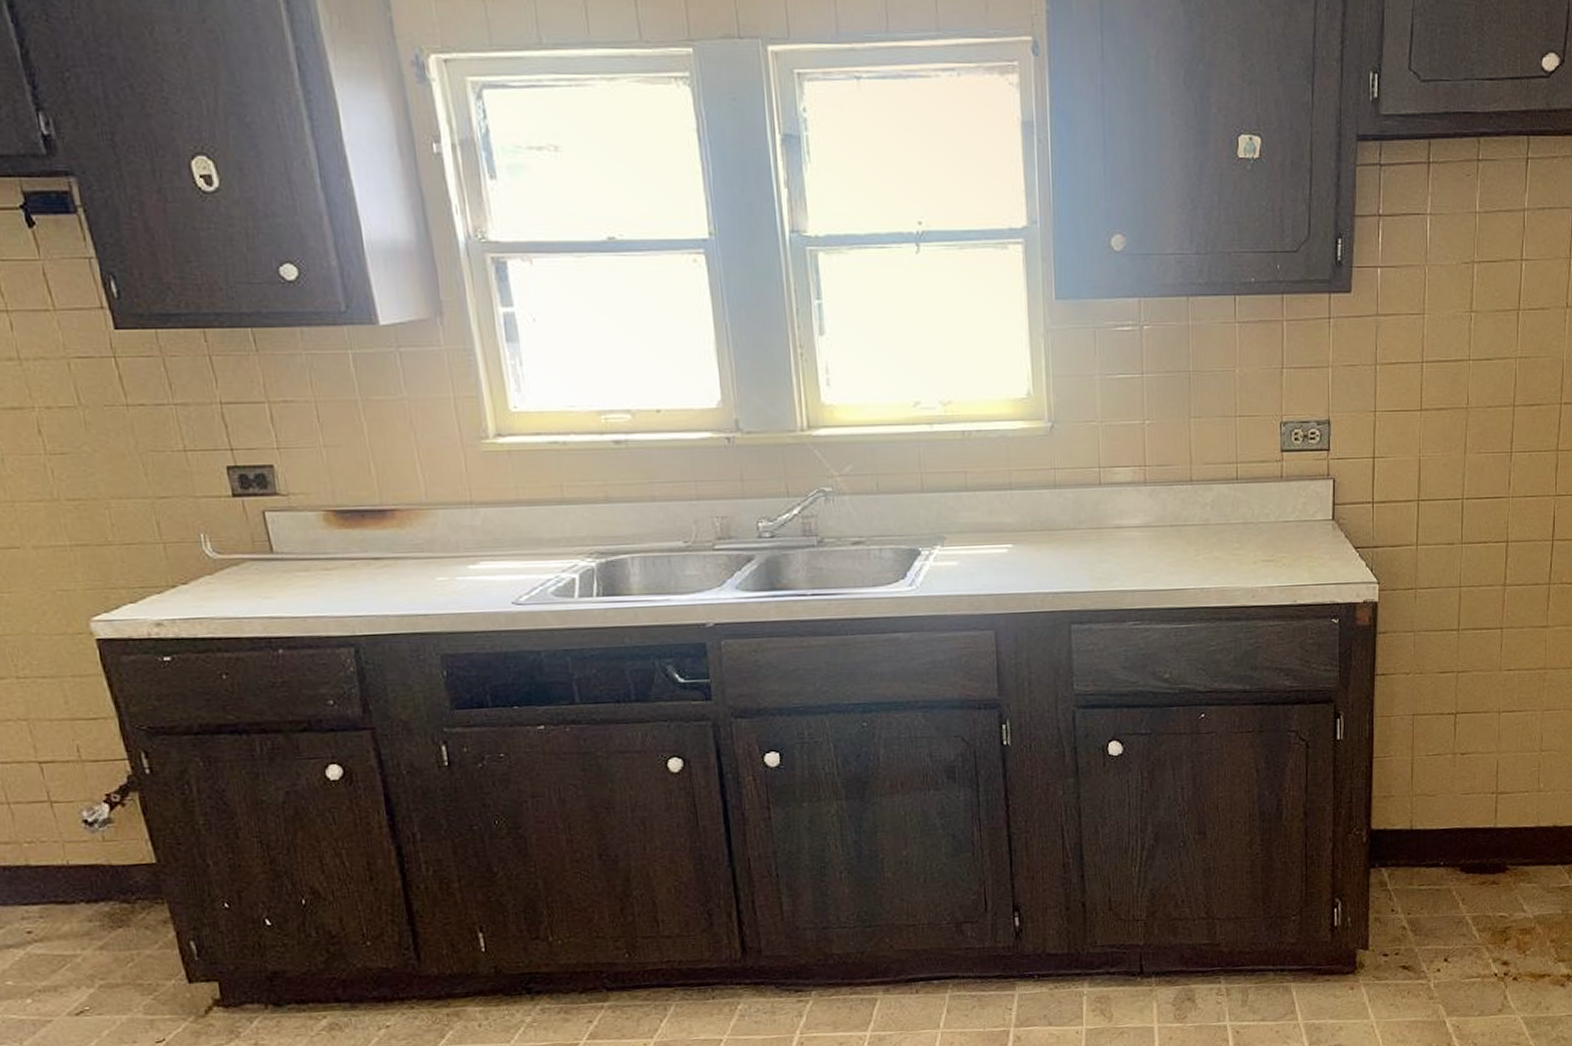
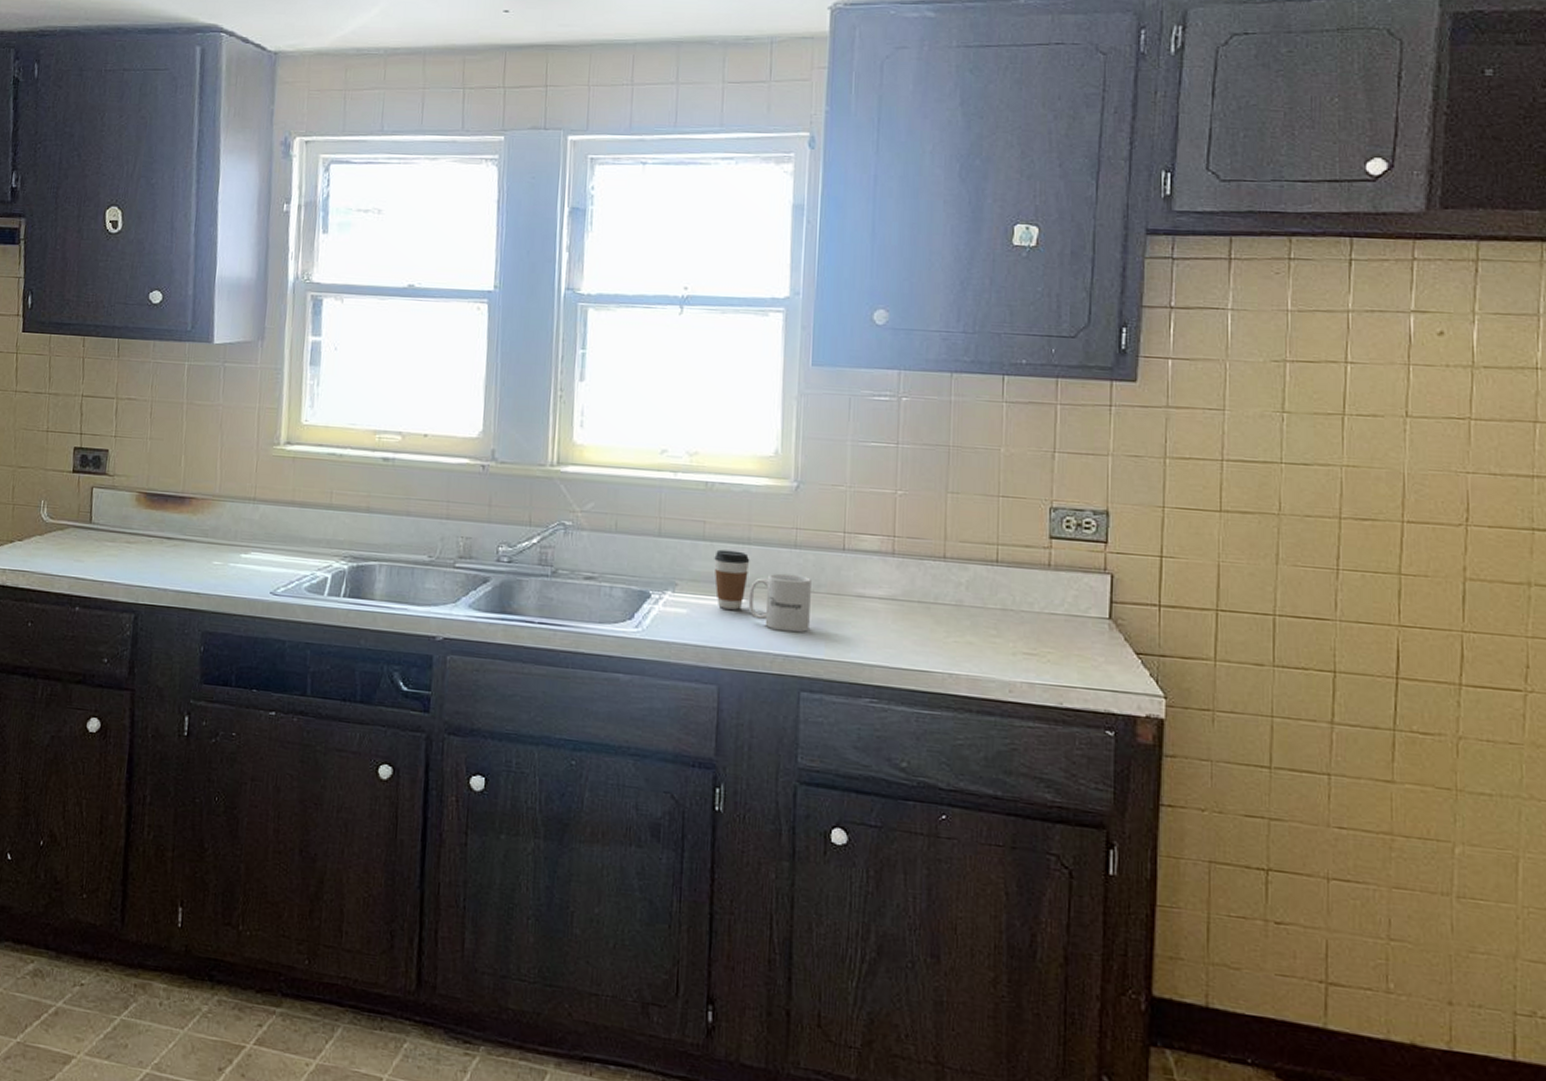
coffee cup: none [978,497,1013,556] -> present [714,549,750,610]
mug: none [1015,514,1074,570] -> present [748,573,811,633]

